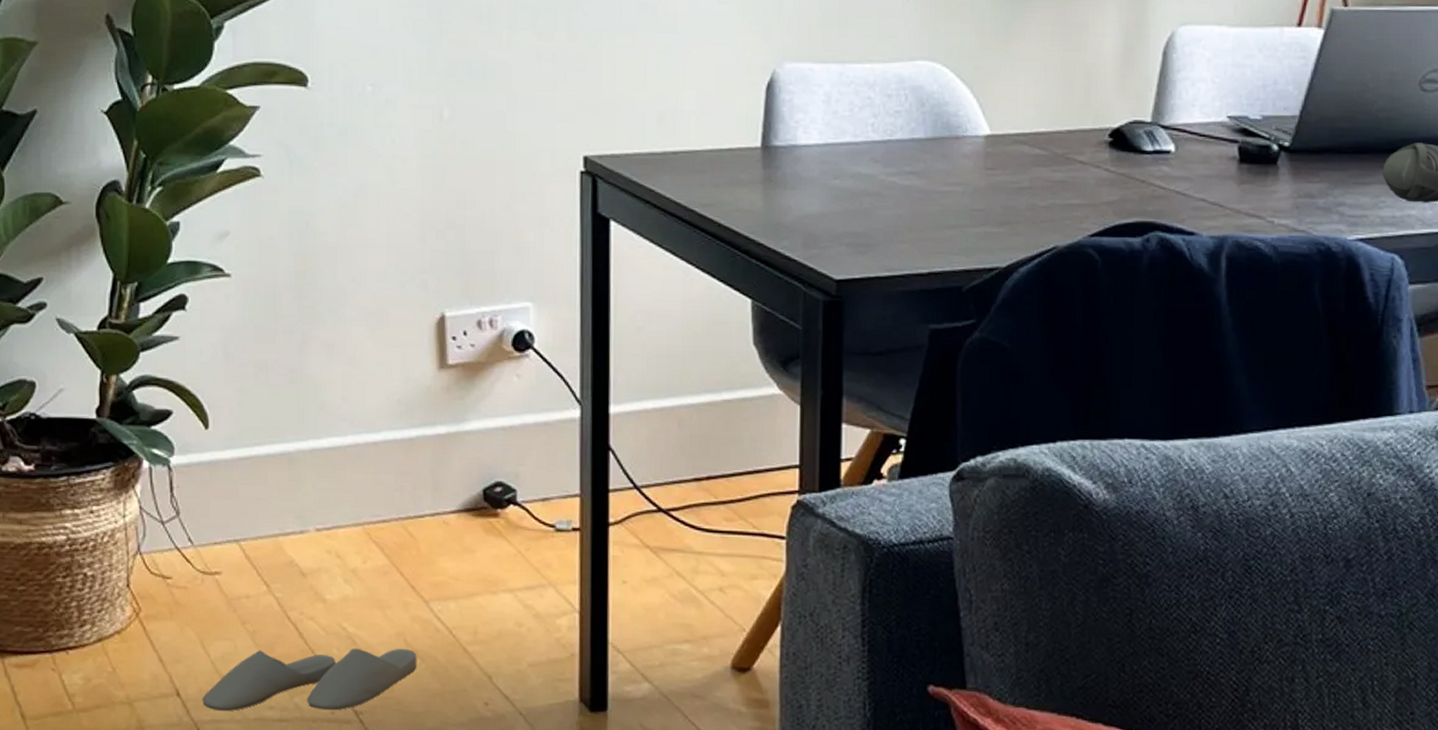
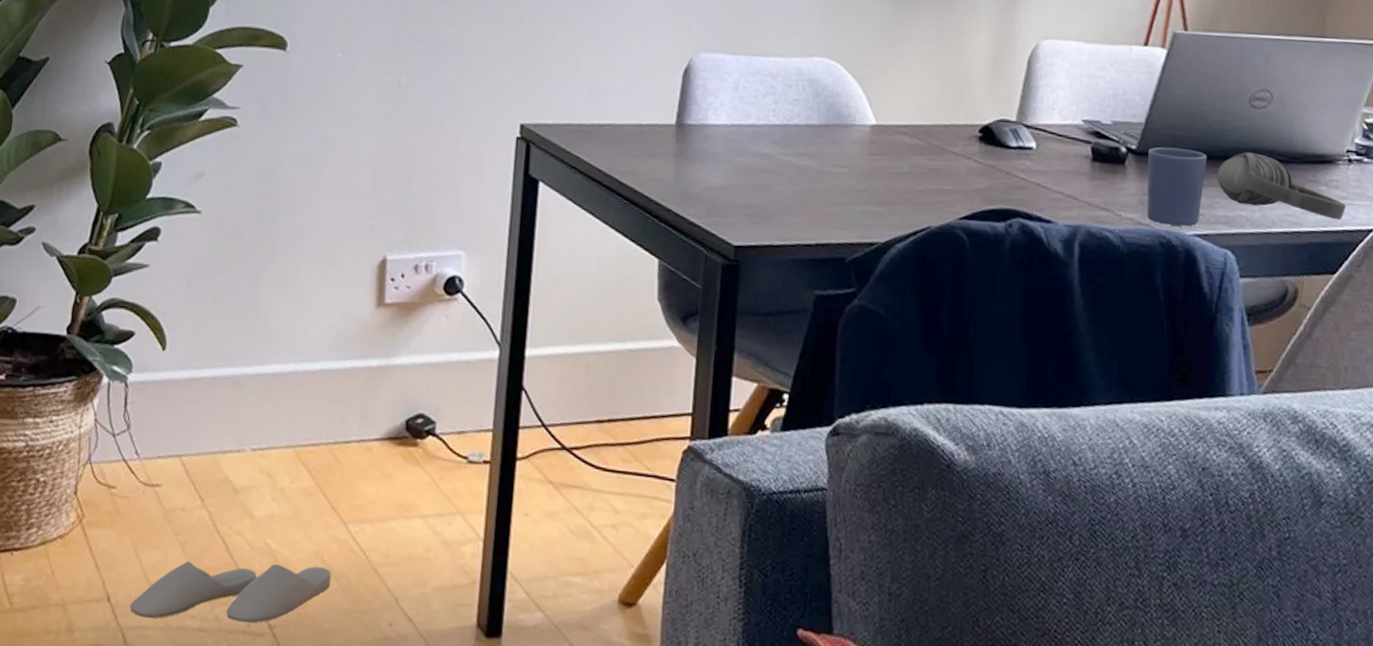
mug: none [1302,142,1372,230] -> present [1147,147,1208,226]

